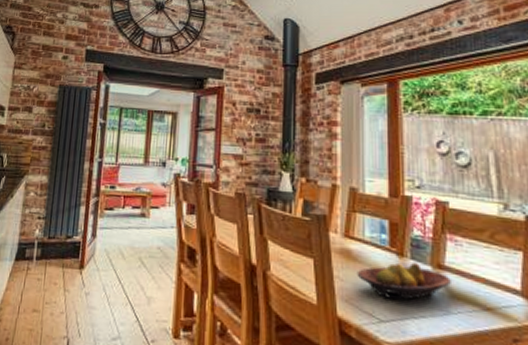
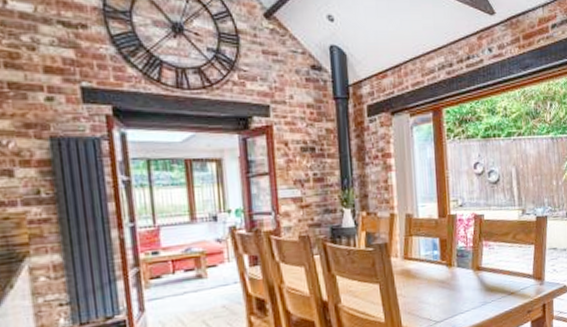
fruit bowl: present [357,262,451,301] -> none [416,269,487,304]

